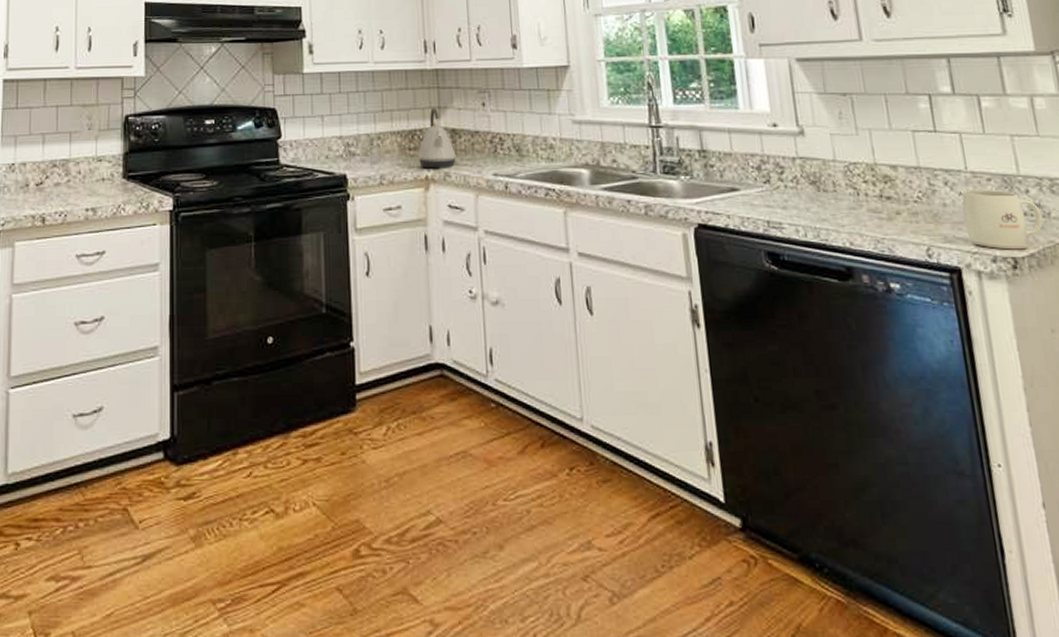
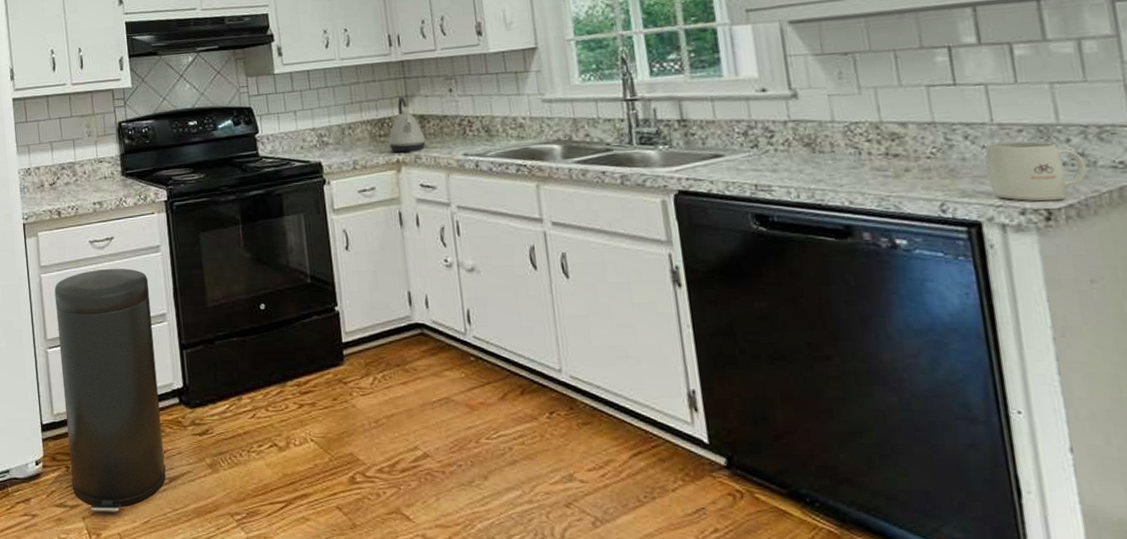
pedal bin: none [20,289,142,603] -> present [54,268,166,512]

